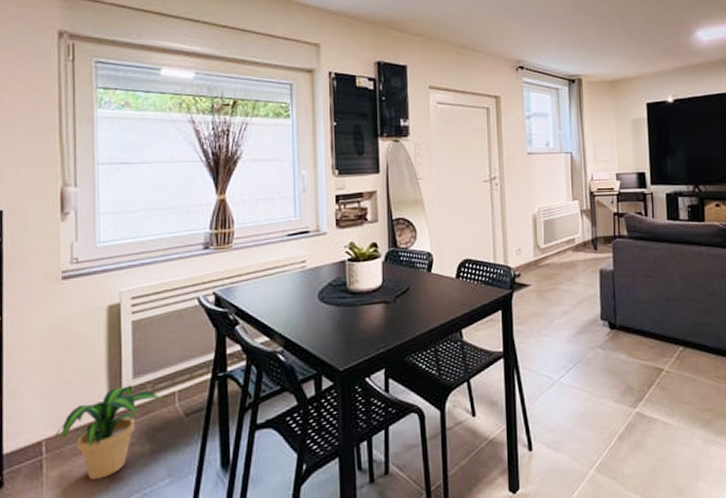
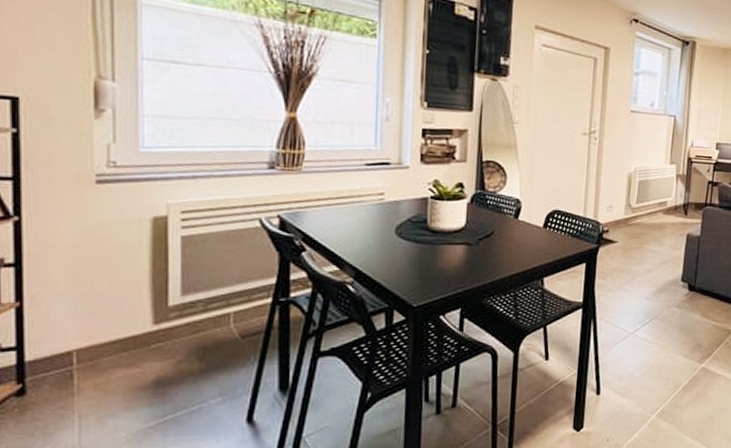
potted plant: present [55,385,163,480] -> none [88,302,215,393]

